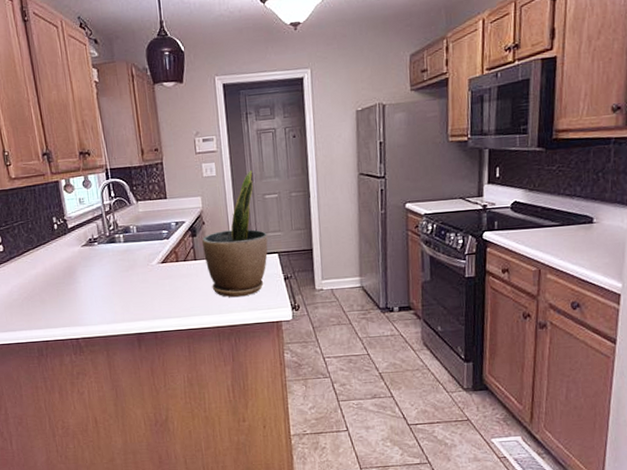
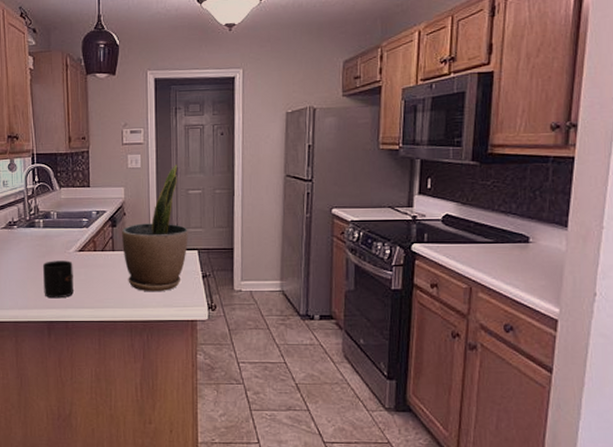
mug: none [126,273,160,311] -> present [42,260,73,299]

